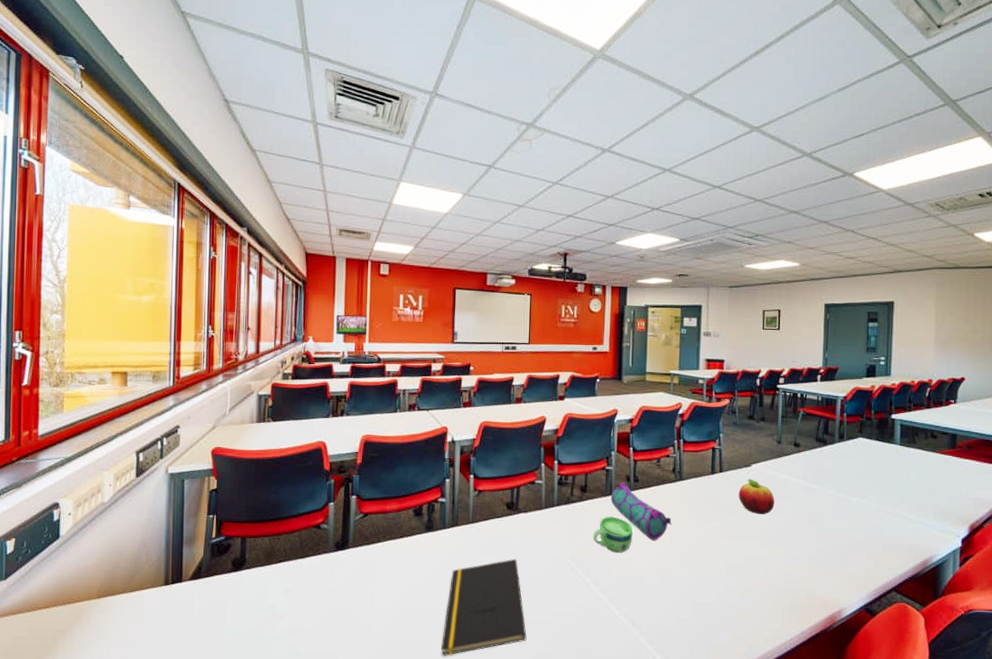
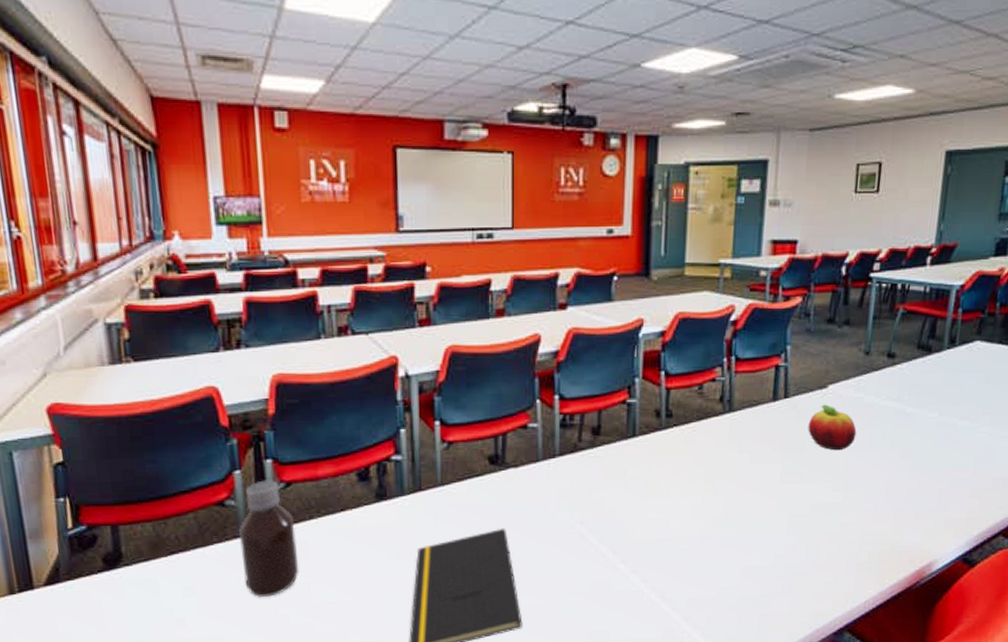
bottle: none [327,511,367,600] -> present [239,480,299,597]
cup: present [592,517,633,553] -> none [609,465,664,512]
pencil case: present [610,482,672,541] -> none [633,419,717,493]

